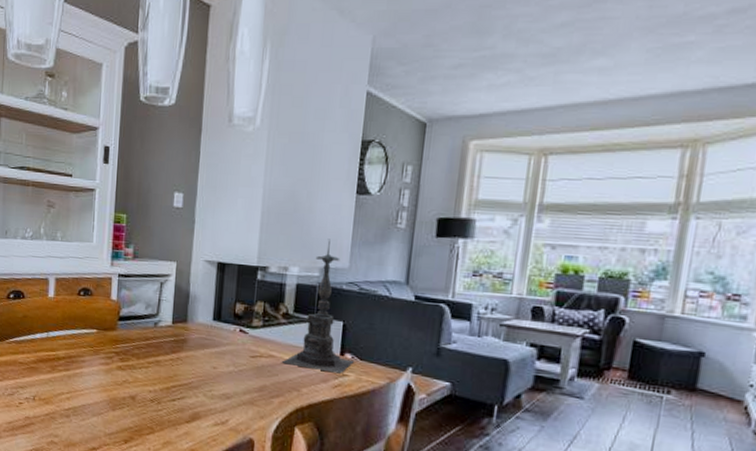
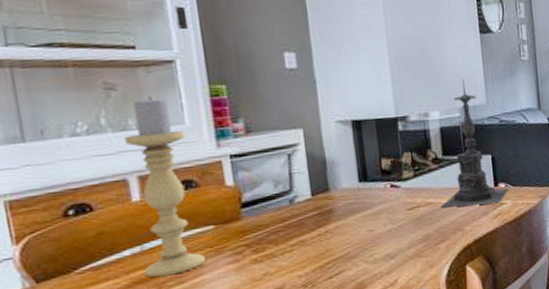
candle holder: none [46,215,92,362] -> present [124,95,205,278]

